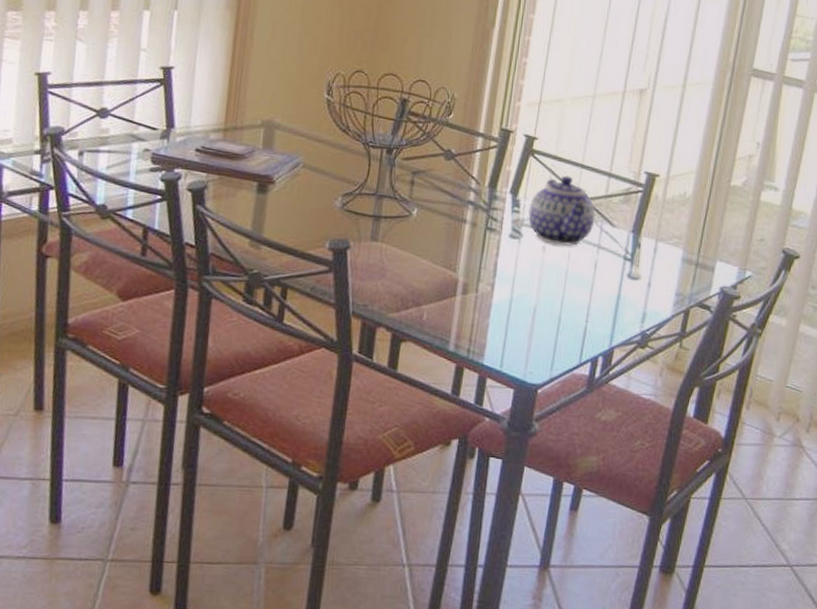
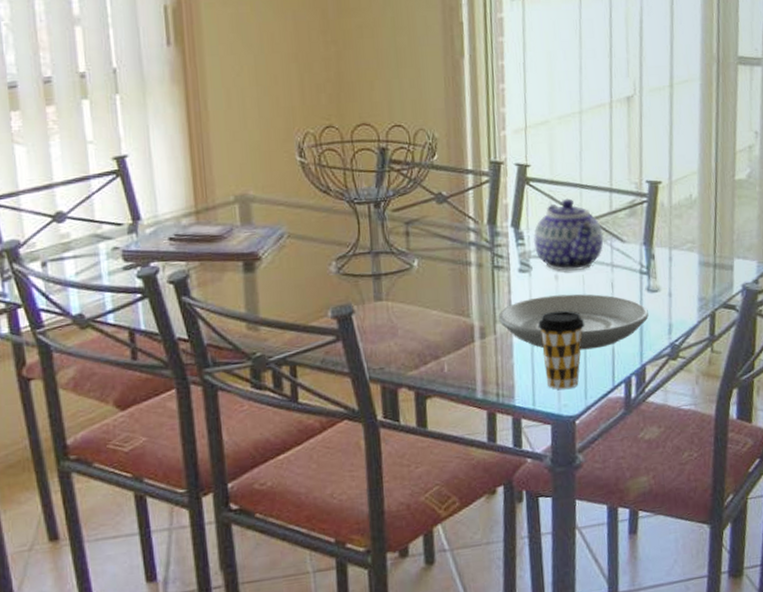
plate: none [482,264,625,324] -> present [498,294,649,350]
coffee cup: none [517,280,564,358] -> present [537,310,586,390]

